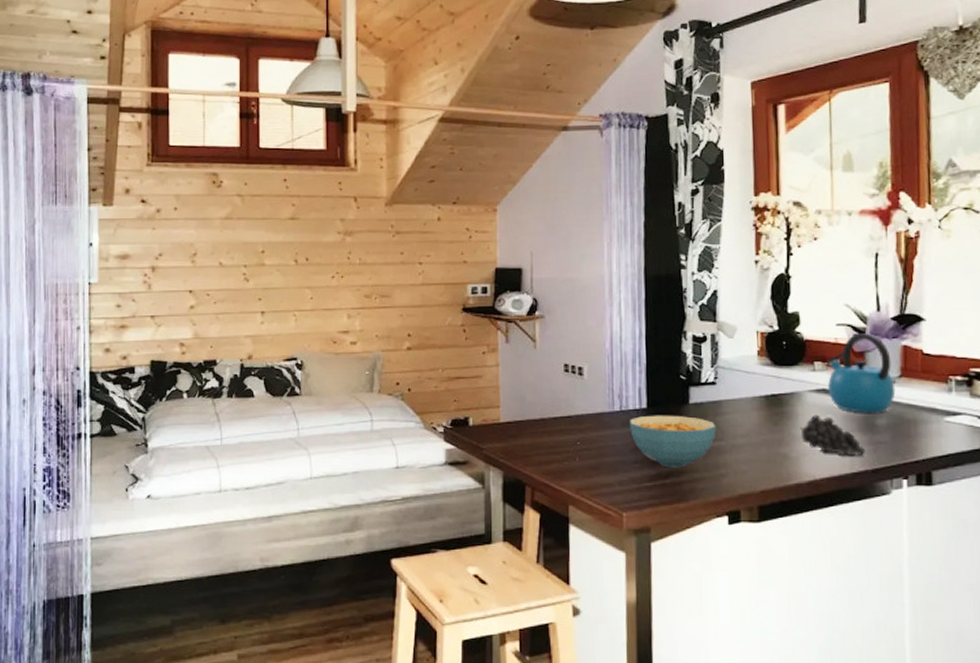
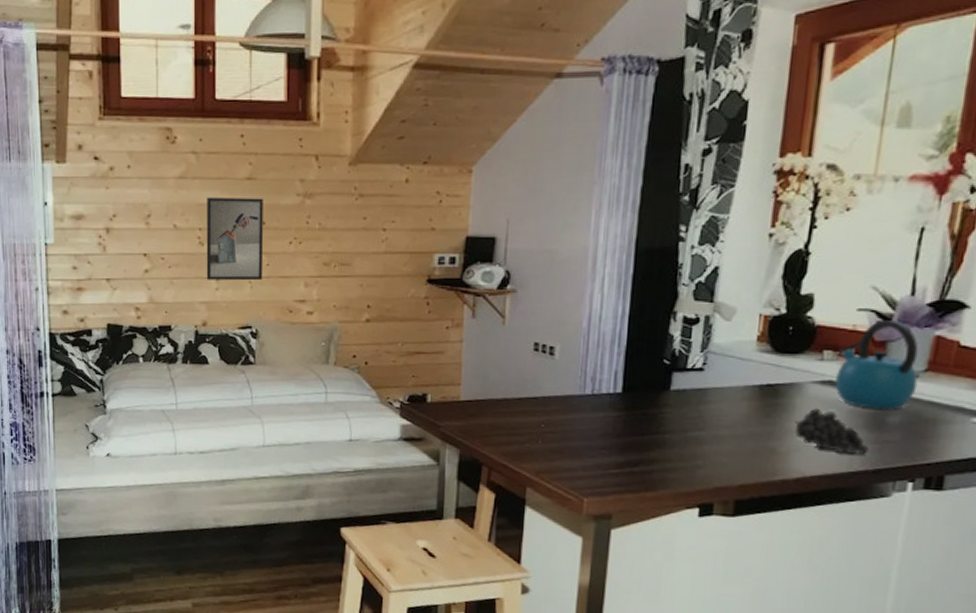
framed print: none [251,235,306,314] -> present [206,197,263,281]
cereal bowl: present [630,415,717,468] -> none [600,400,699,456]

